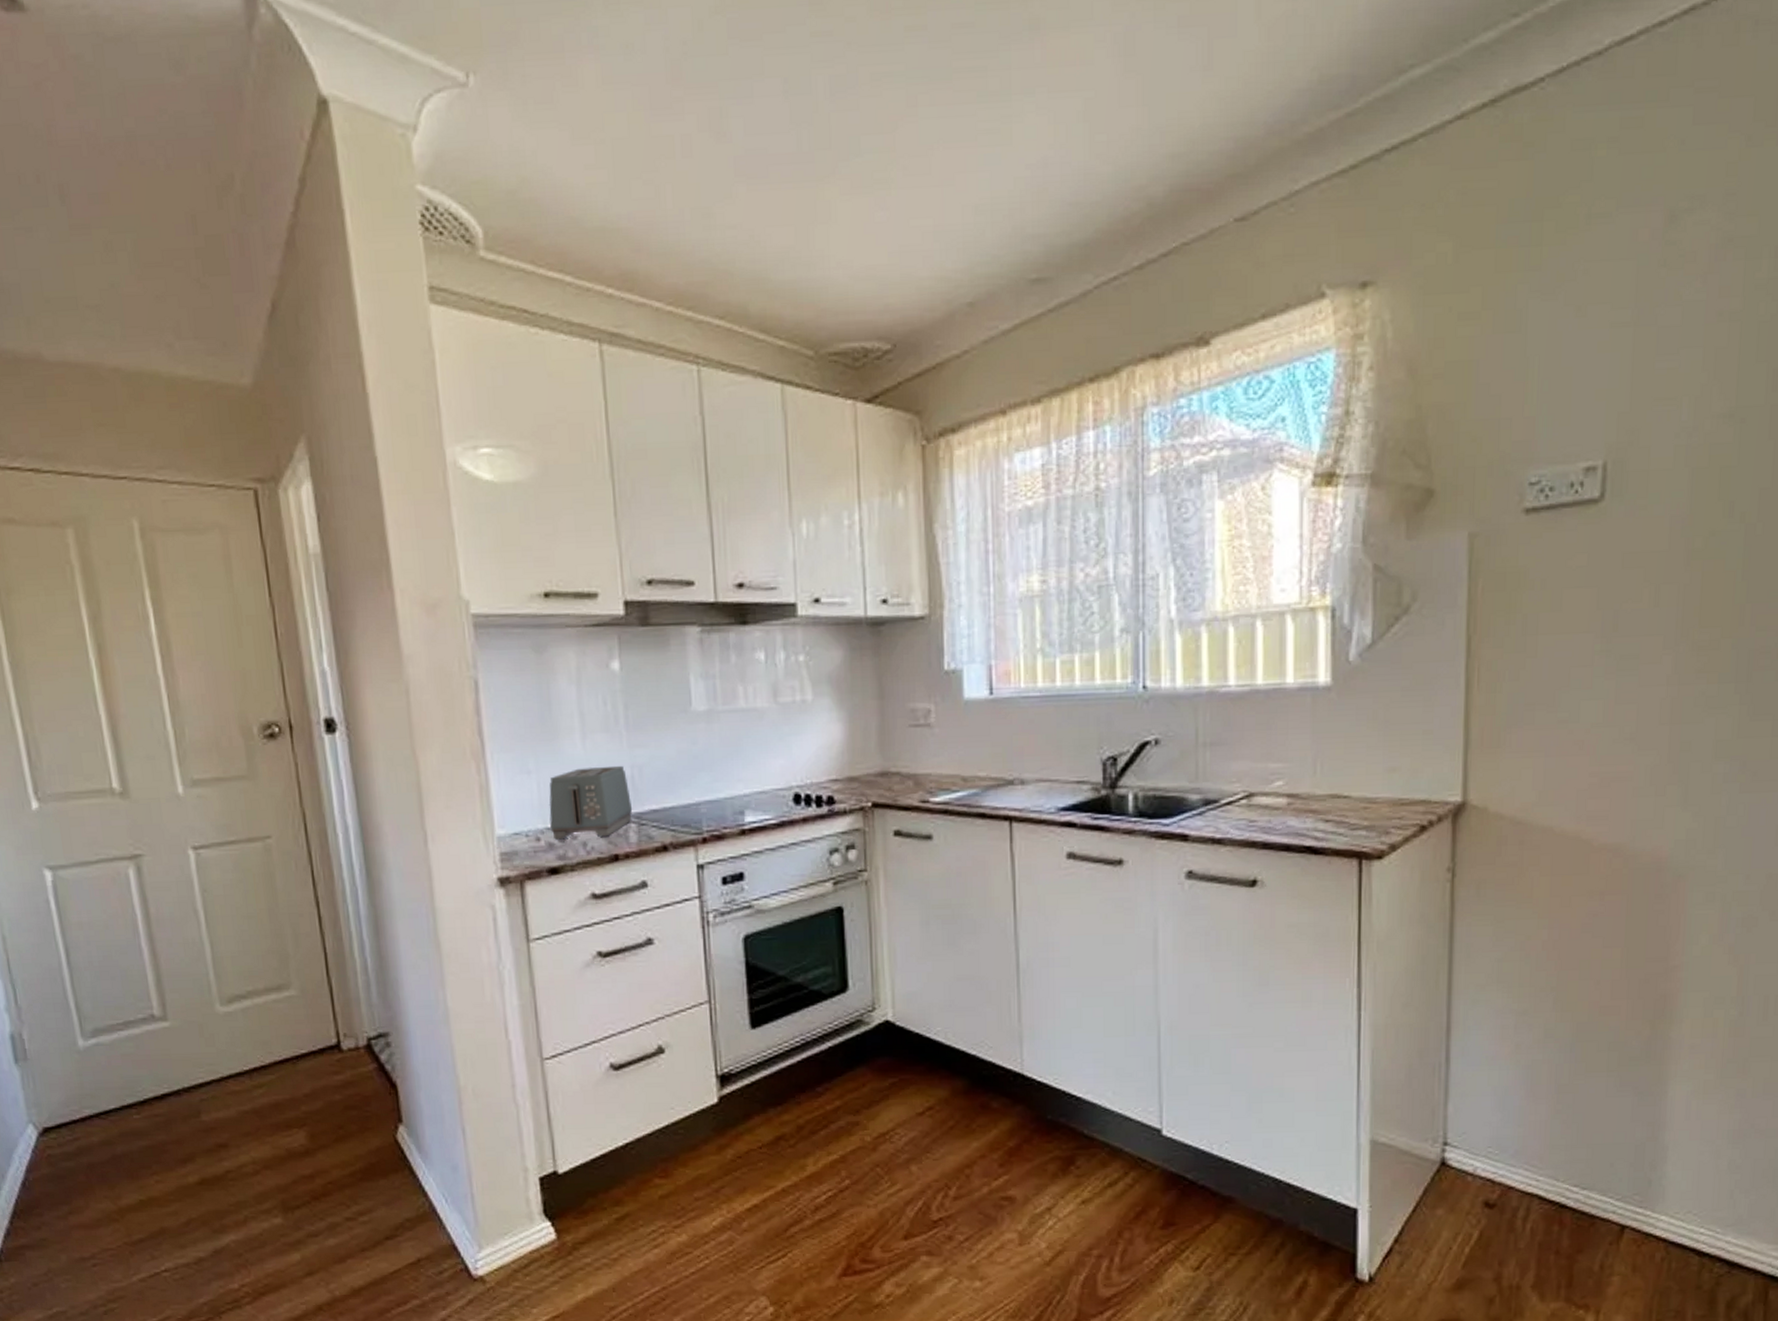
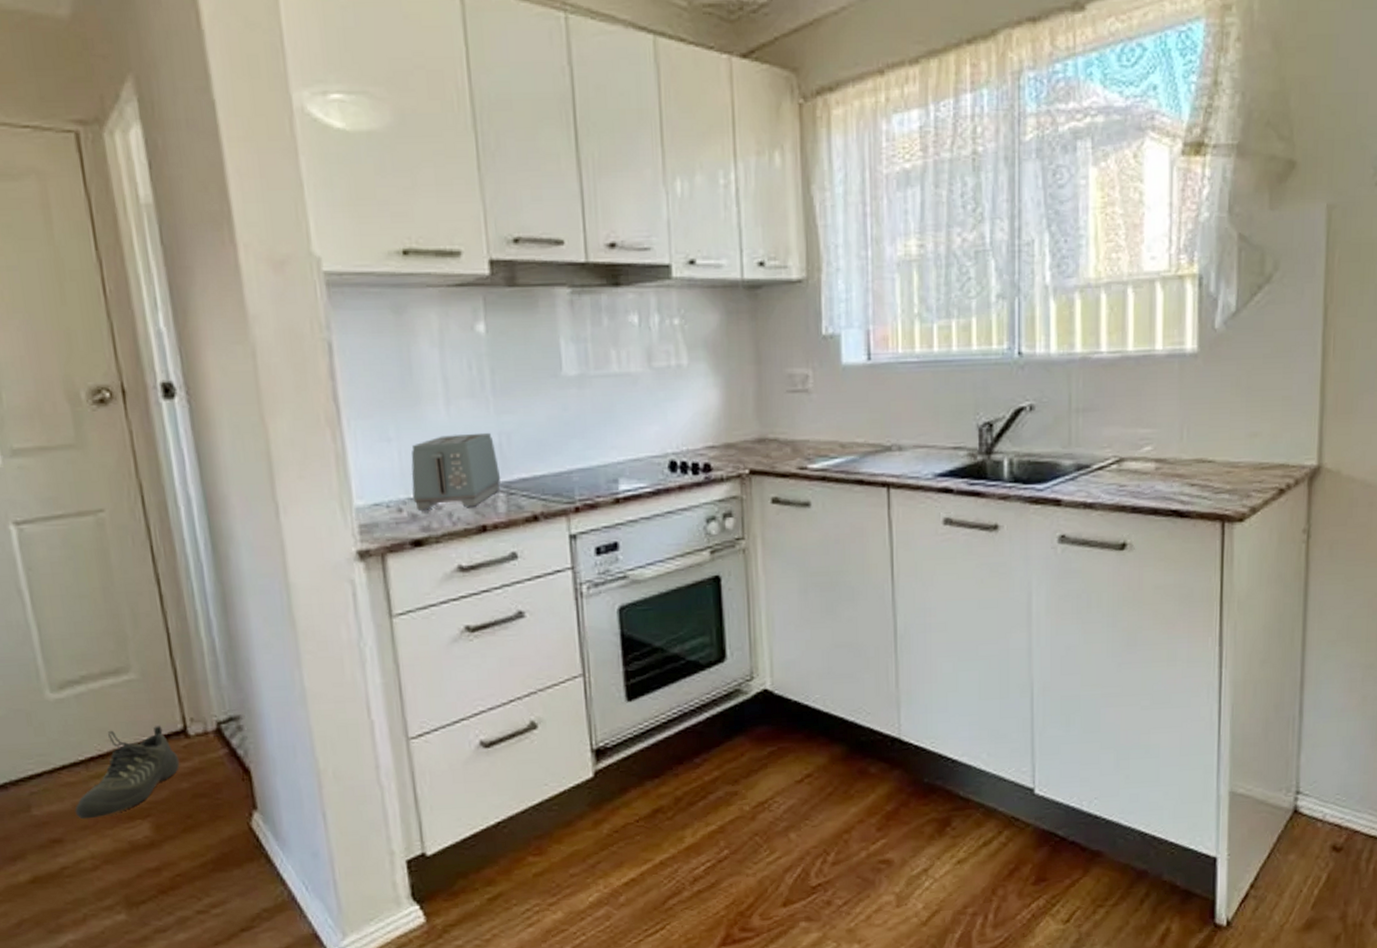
shoe: none [239,1040,334,1126] -> present [75,726,180,820]

